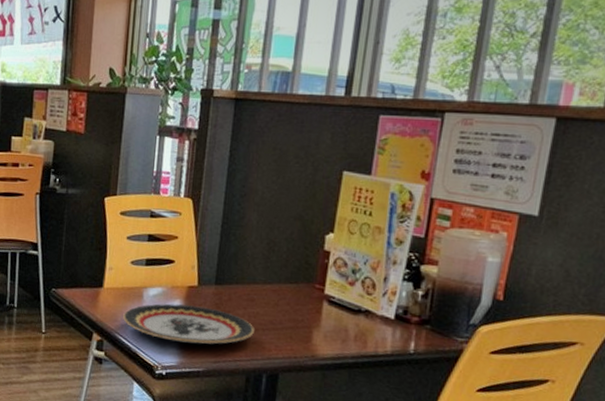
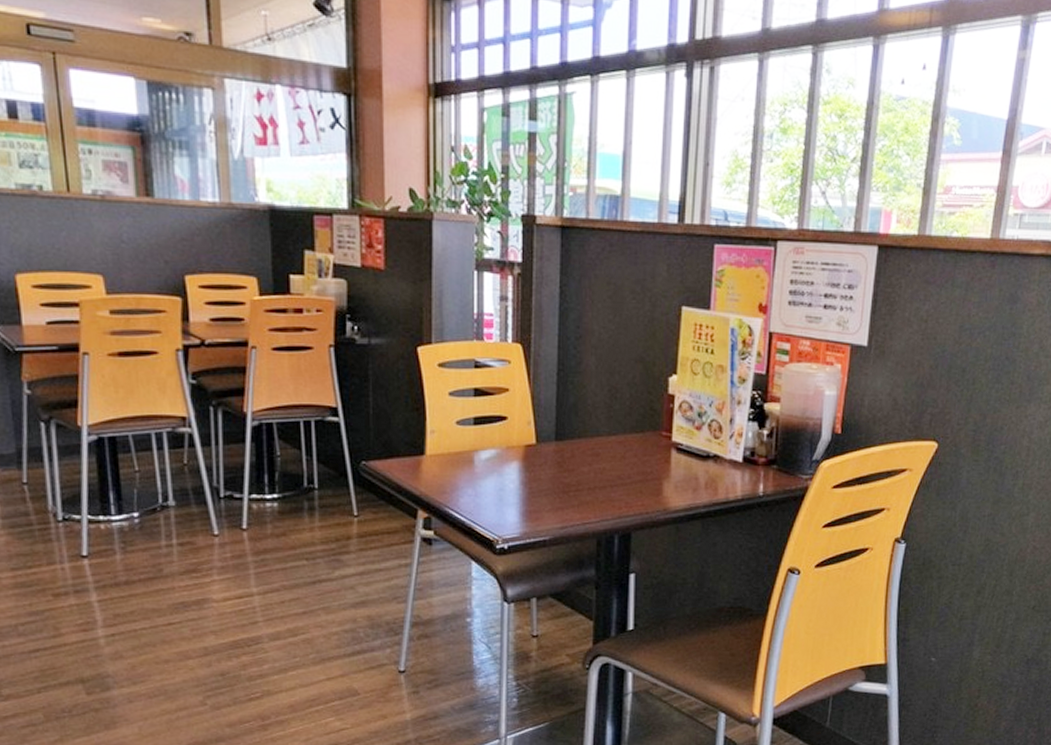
plate: present [123,303,254,345] -> none [452,467,602,510]

